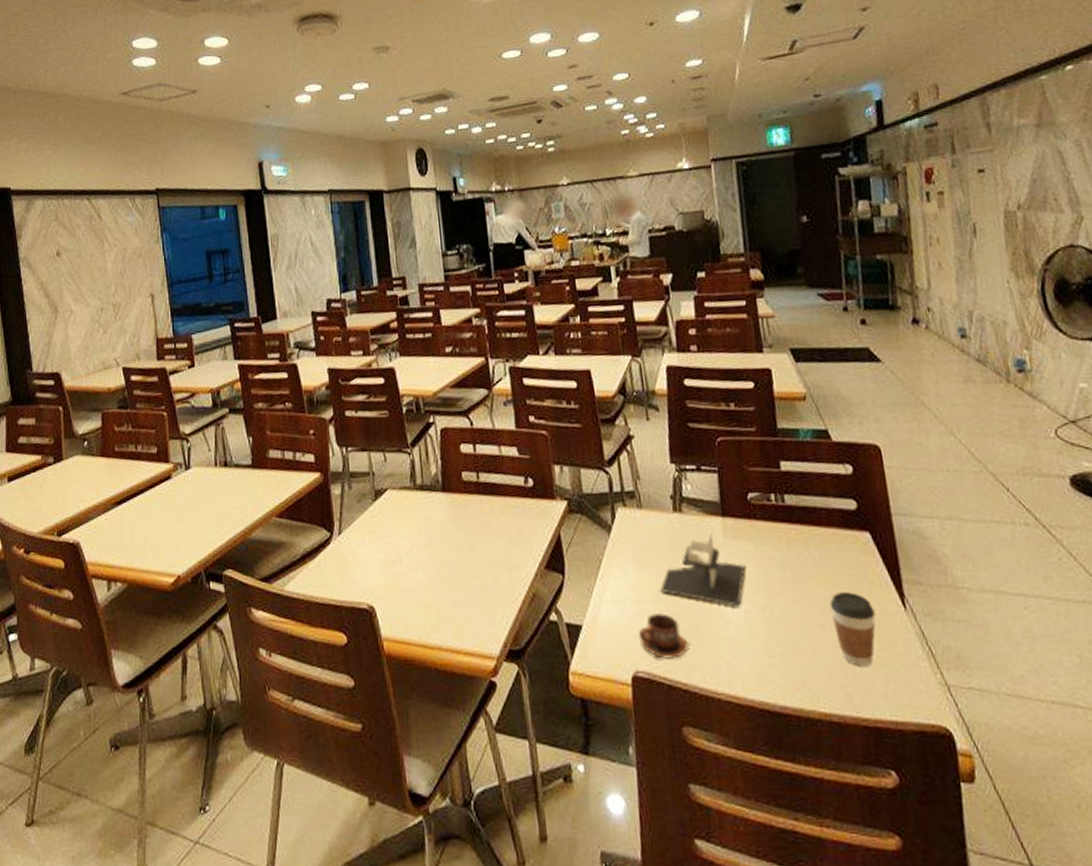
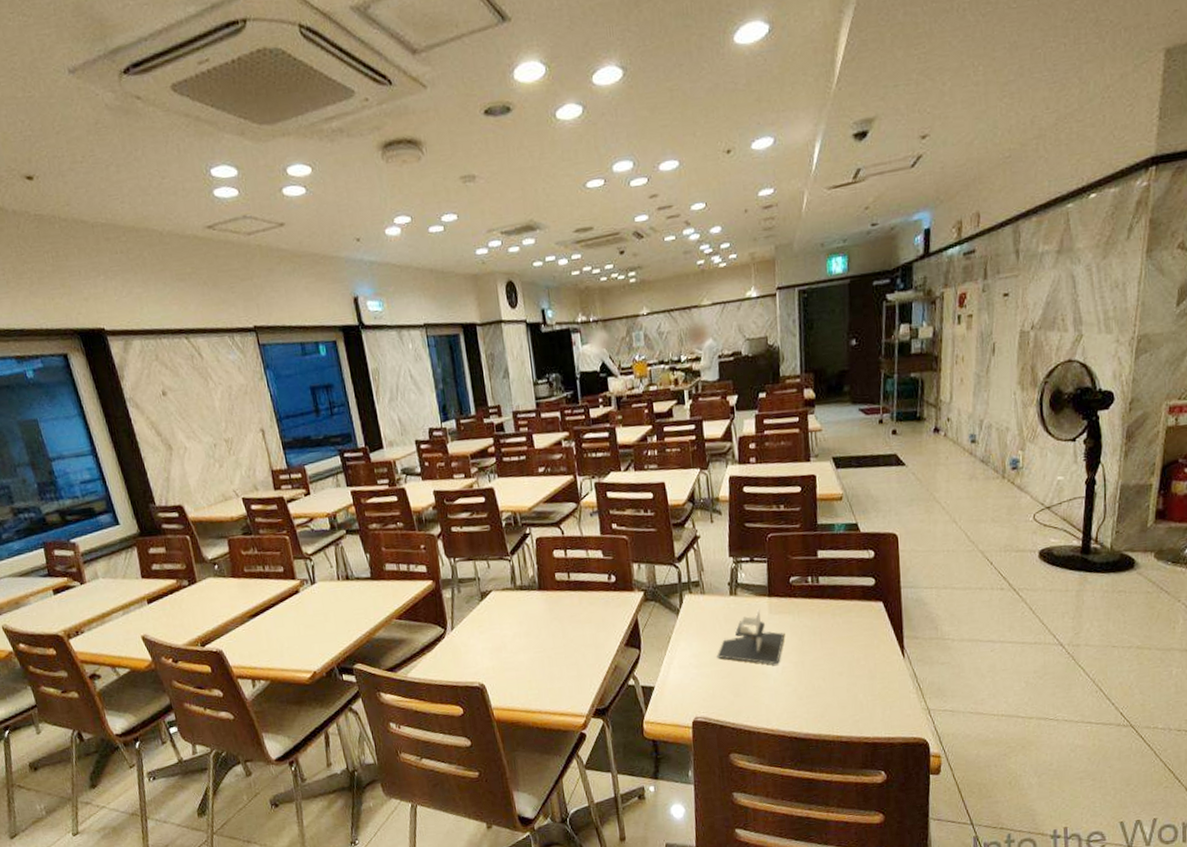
cup: present [639,613,689,659] -> none [699,673,737,707]
coffee cup: present [829,592,876,666] -> none [847,648,881,701]

